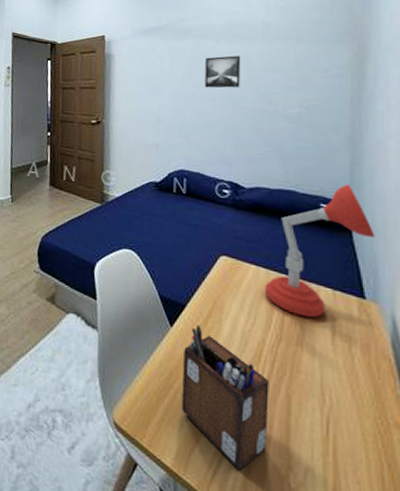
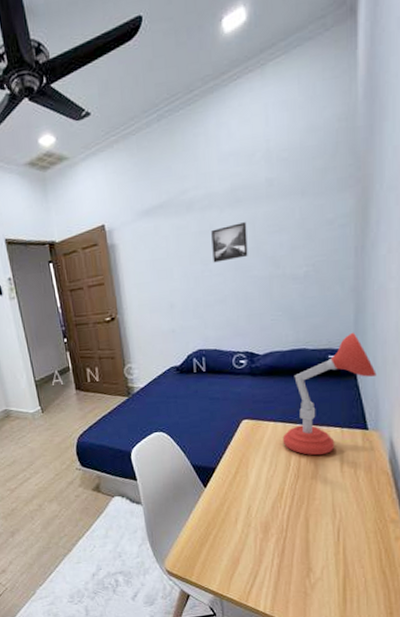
desk organizer: present [181,325,269,471] -> none [218,481,291,580]

